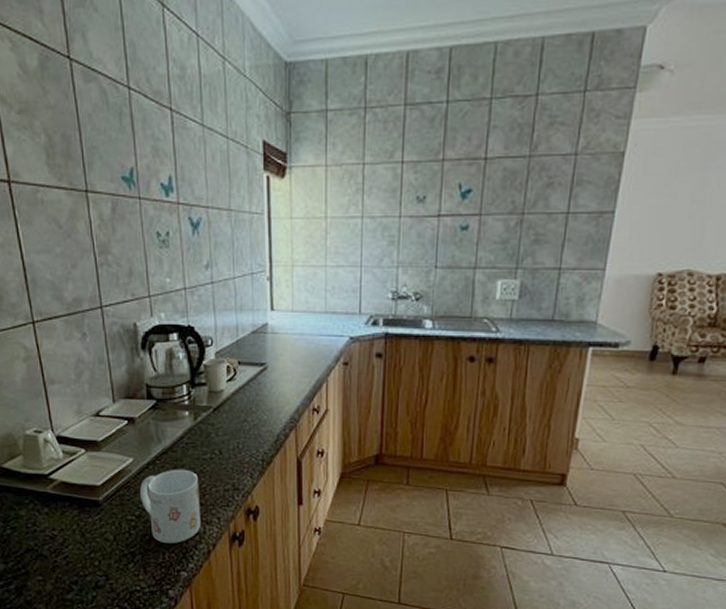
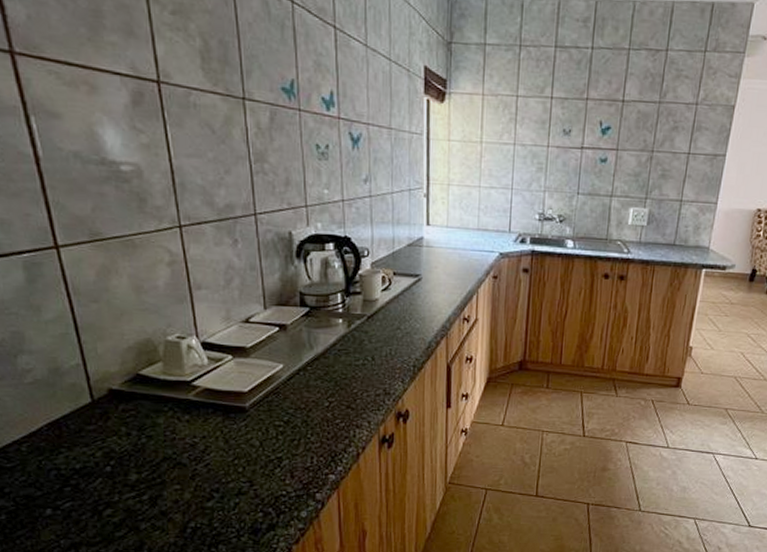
mug: present [140,469,200,543] -> none [290,375,351,447]

